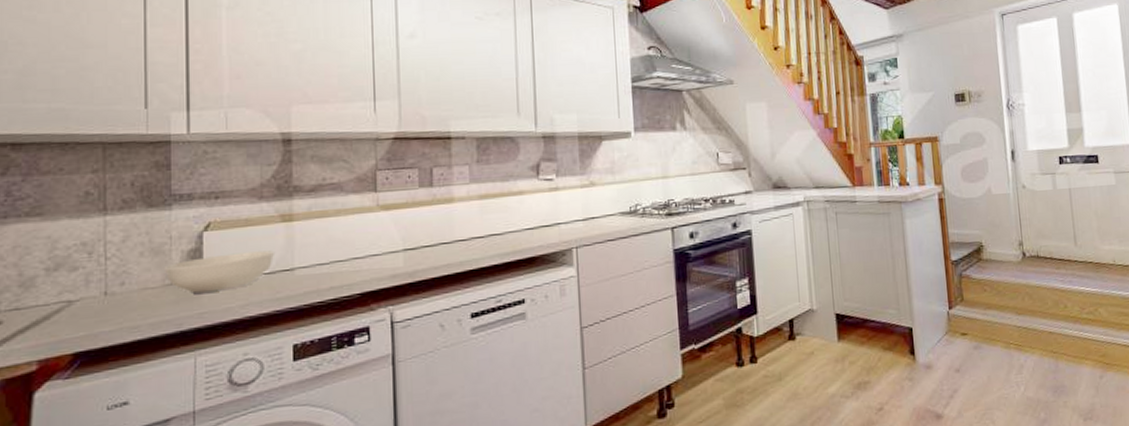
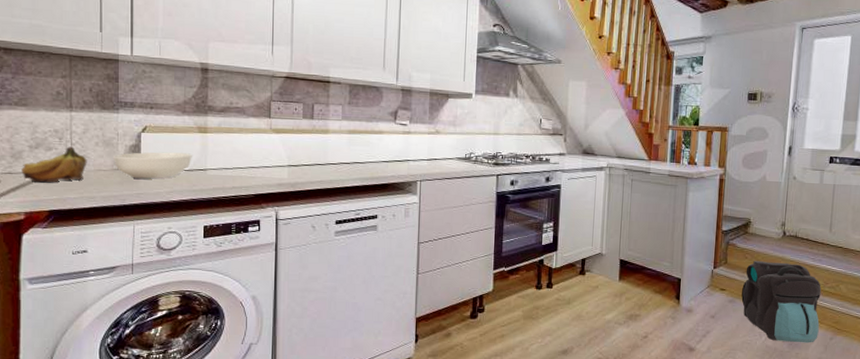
fruit: none [32,262,128,317] -> present [20,146,87,183]
backpack: none [986,289,1086,390] -> present [741,260,821,343]

